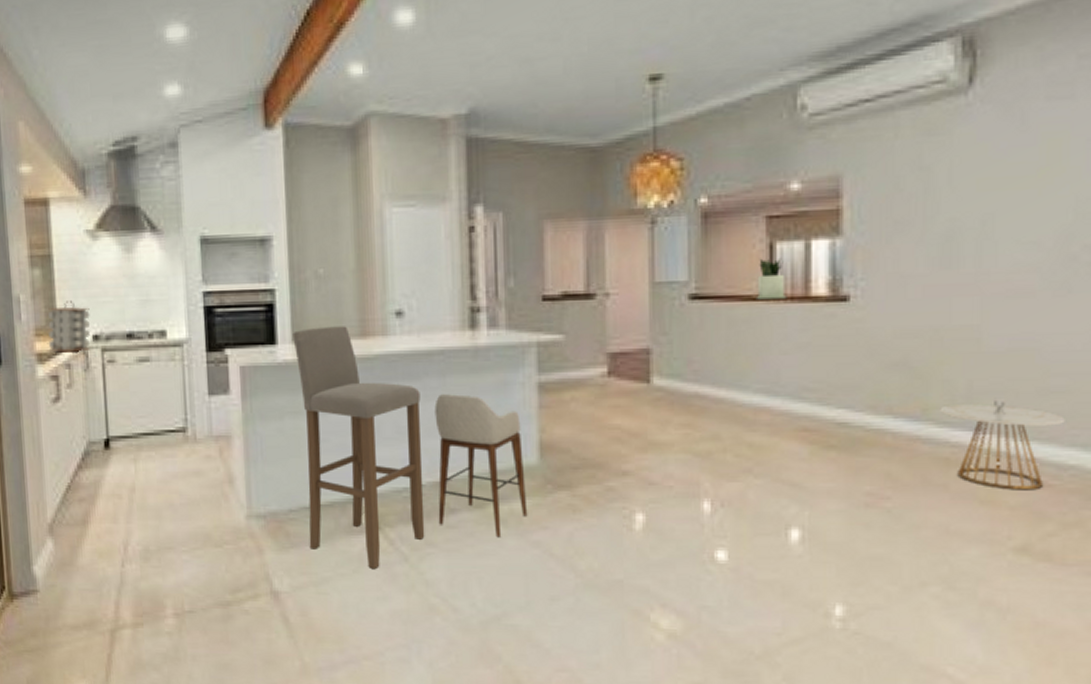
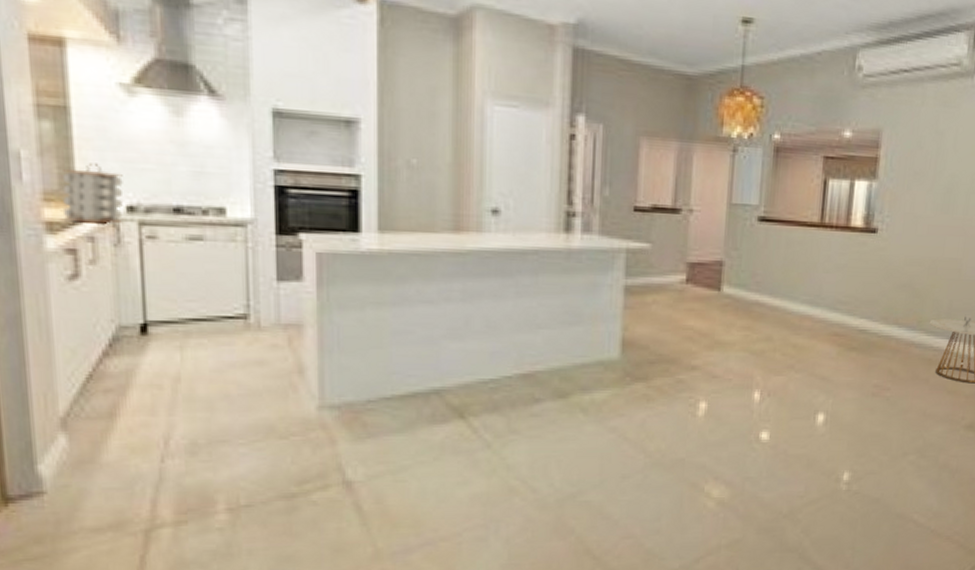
bar stool: present [292,326,425,570] -> none [379,218,512,457]
bar stool: present [434,394,528,538] -> none [523,292,607,425]
planter: present [755,257,787,301] -> none [809,191,833,228]

